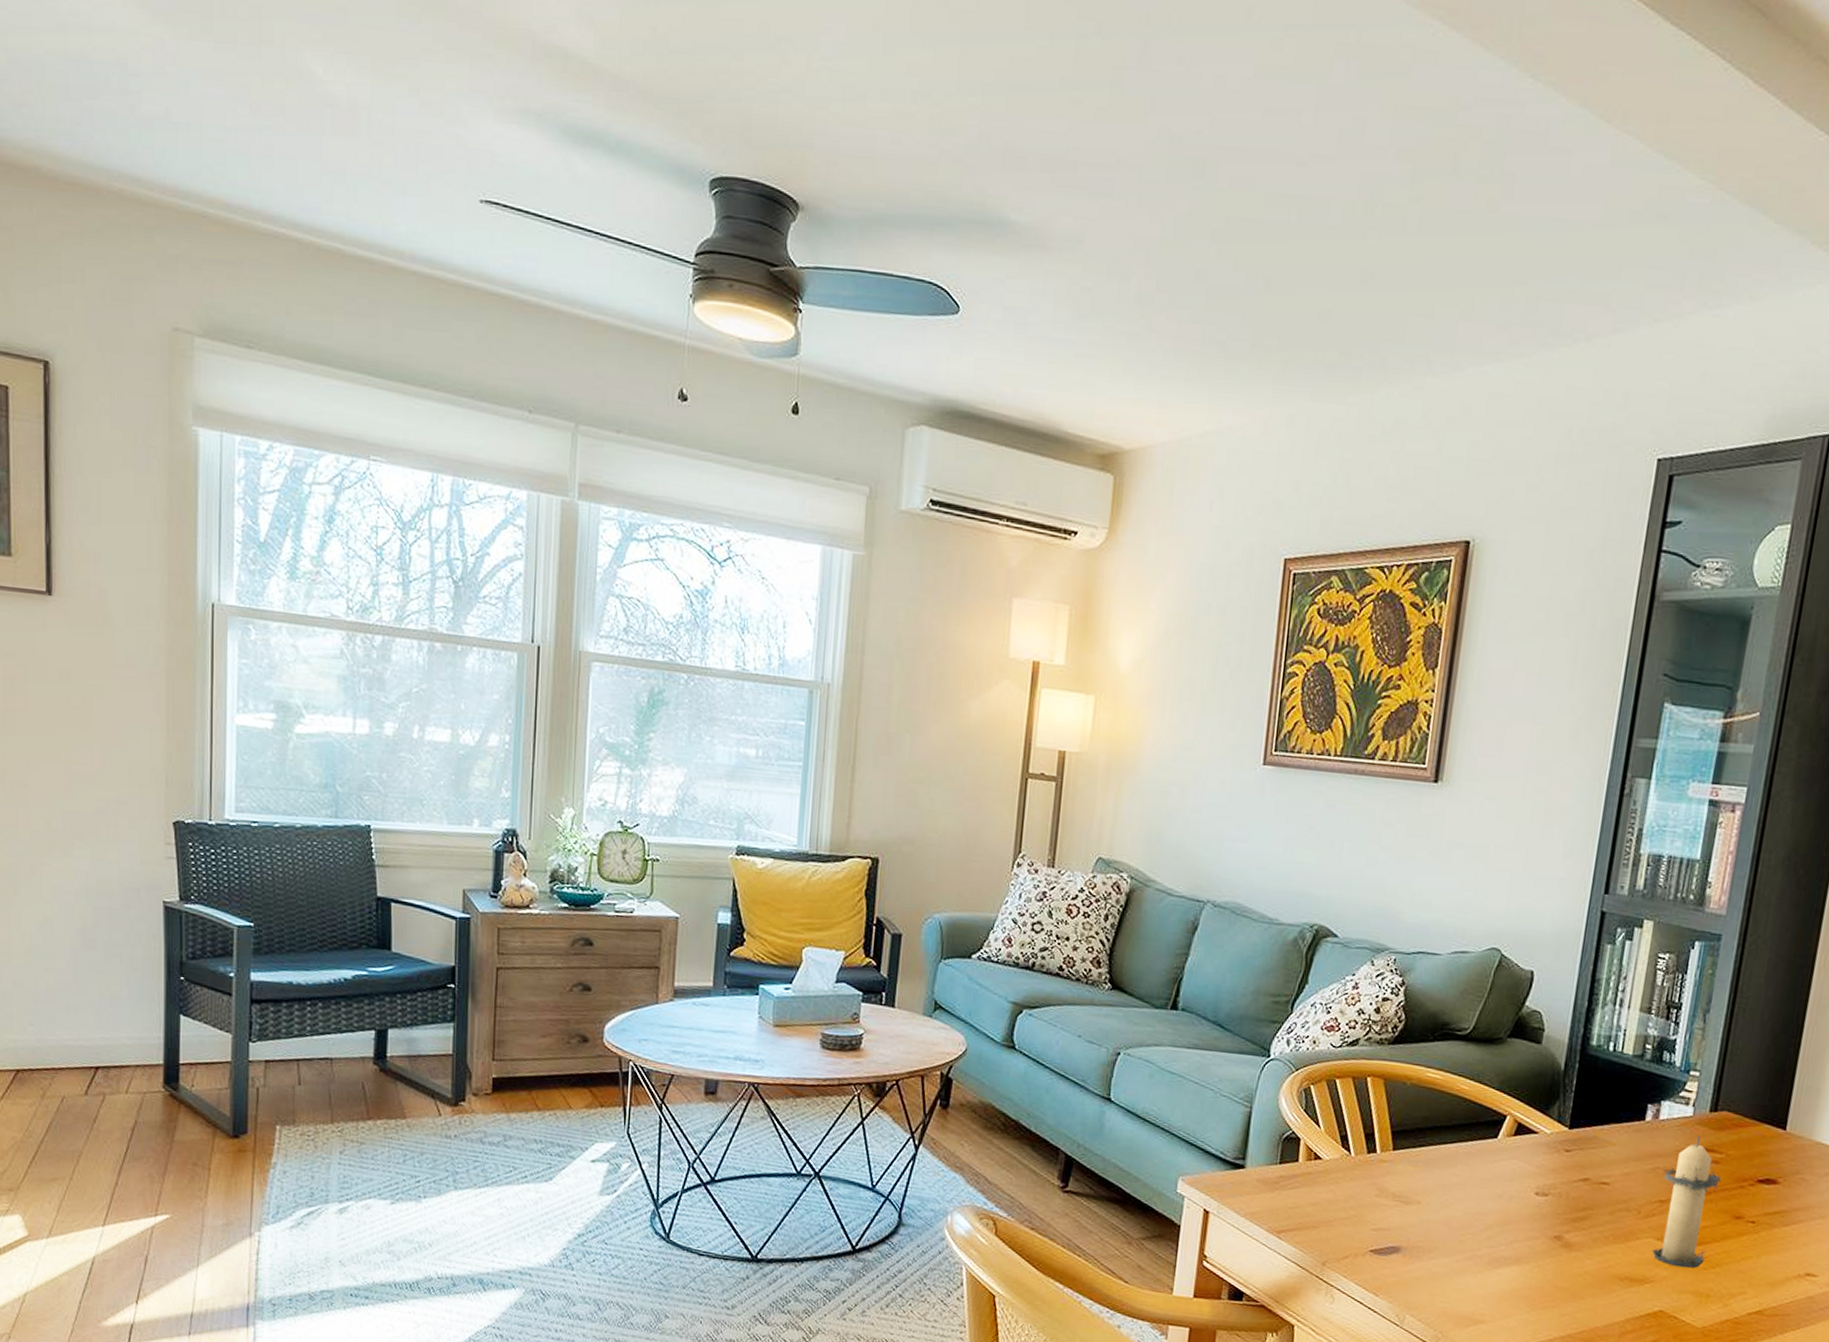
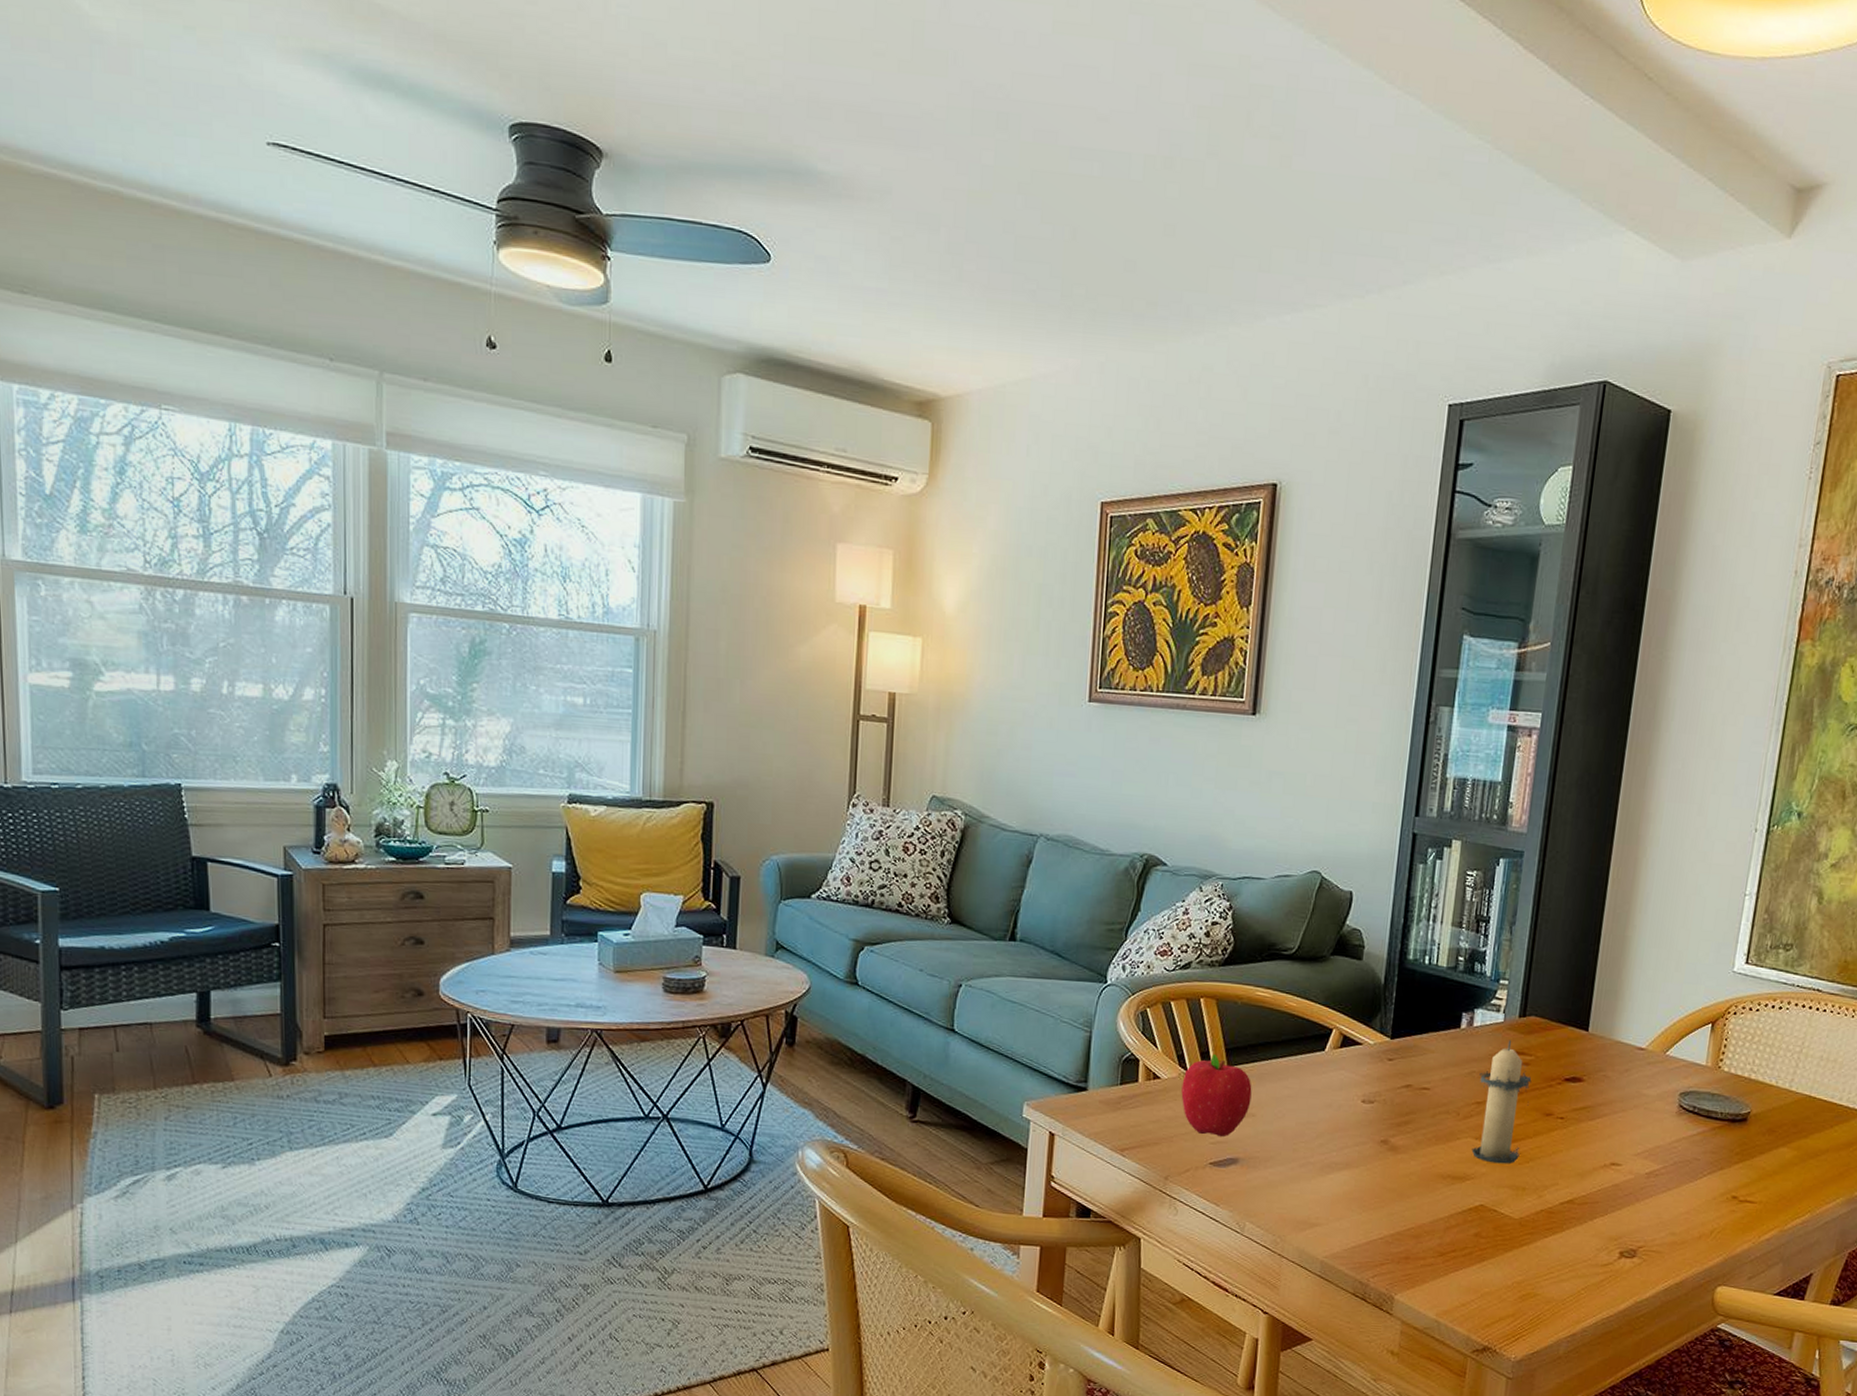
fruit: none [1343,1135,1419,1224] -> present [1181,1053,1252,1137]

